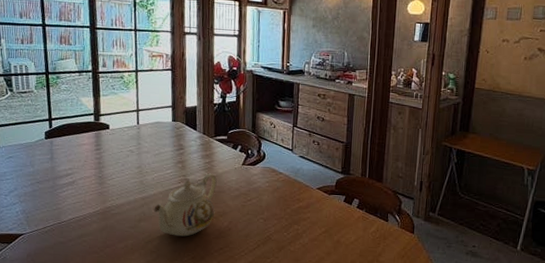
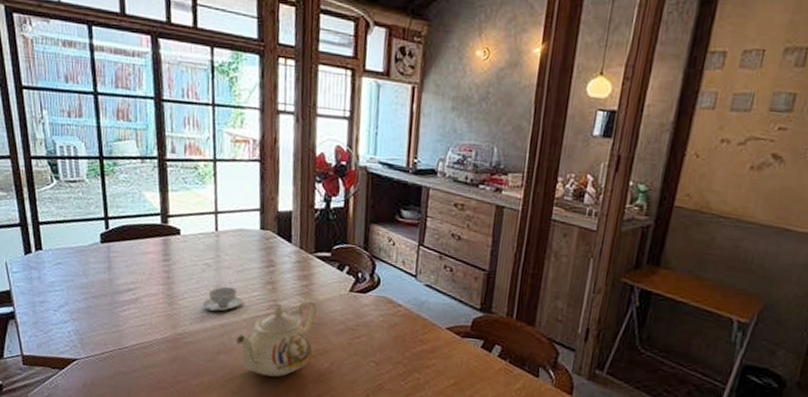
teacup: none [126,167,159,187] -> present [202,286,243,311]

